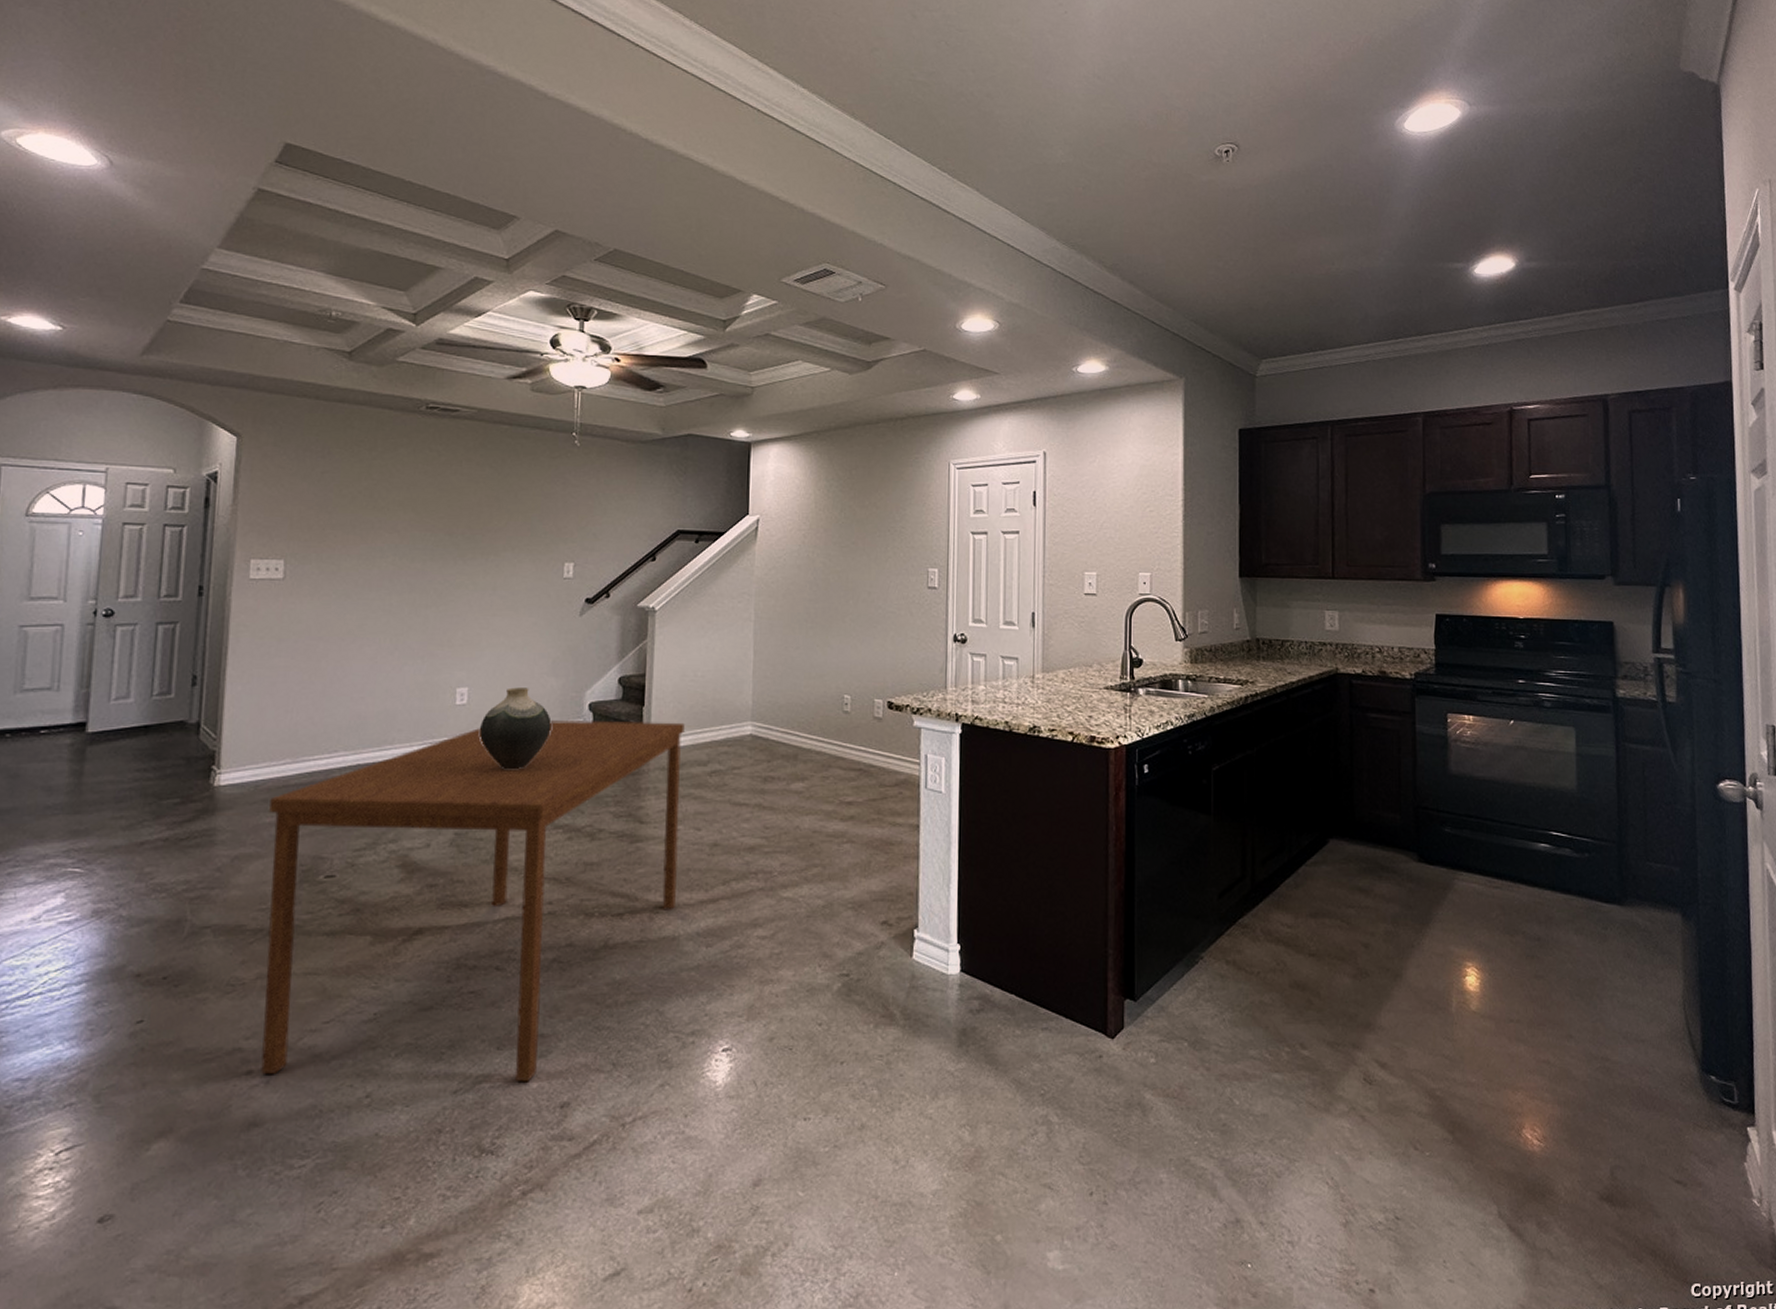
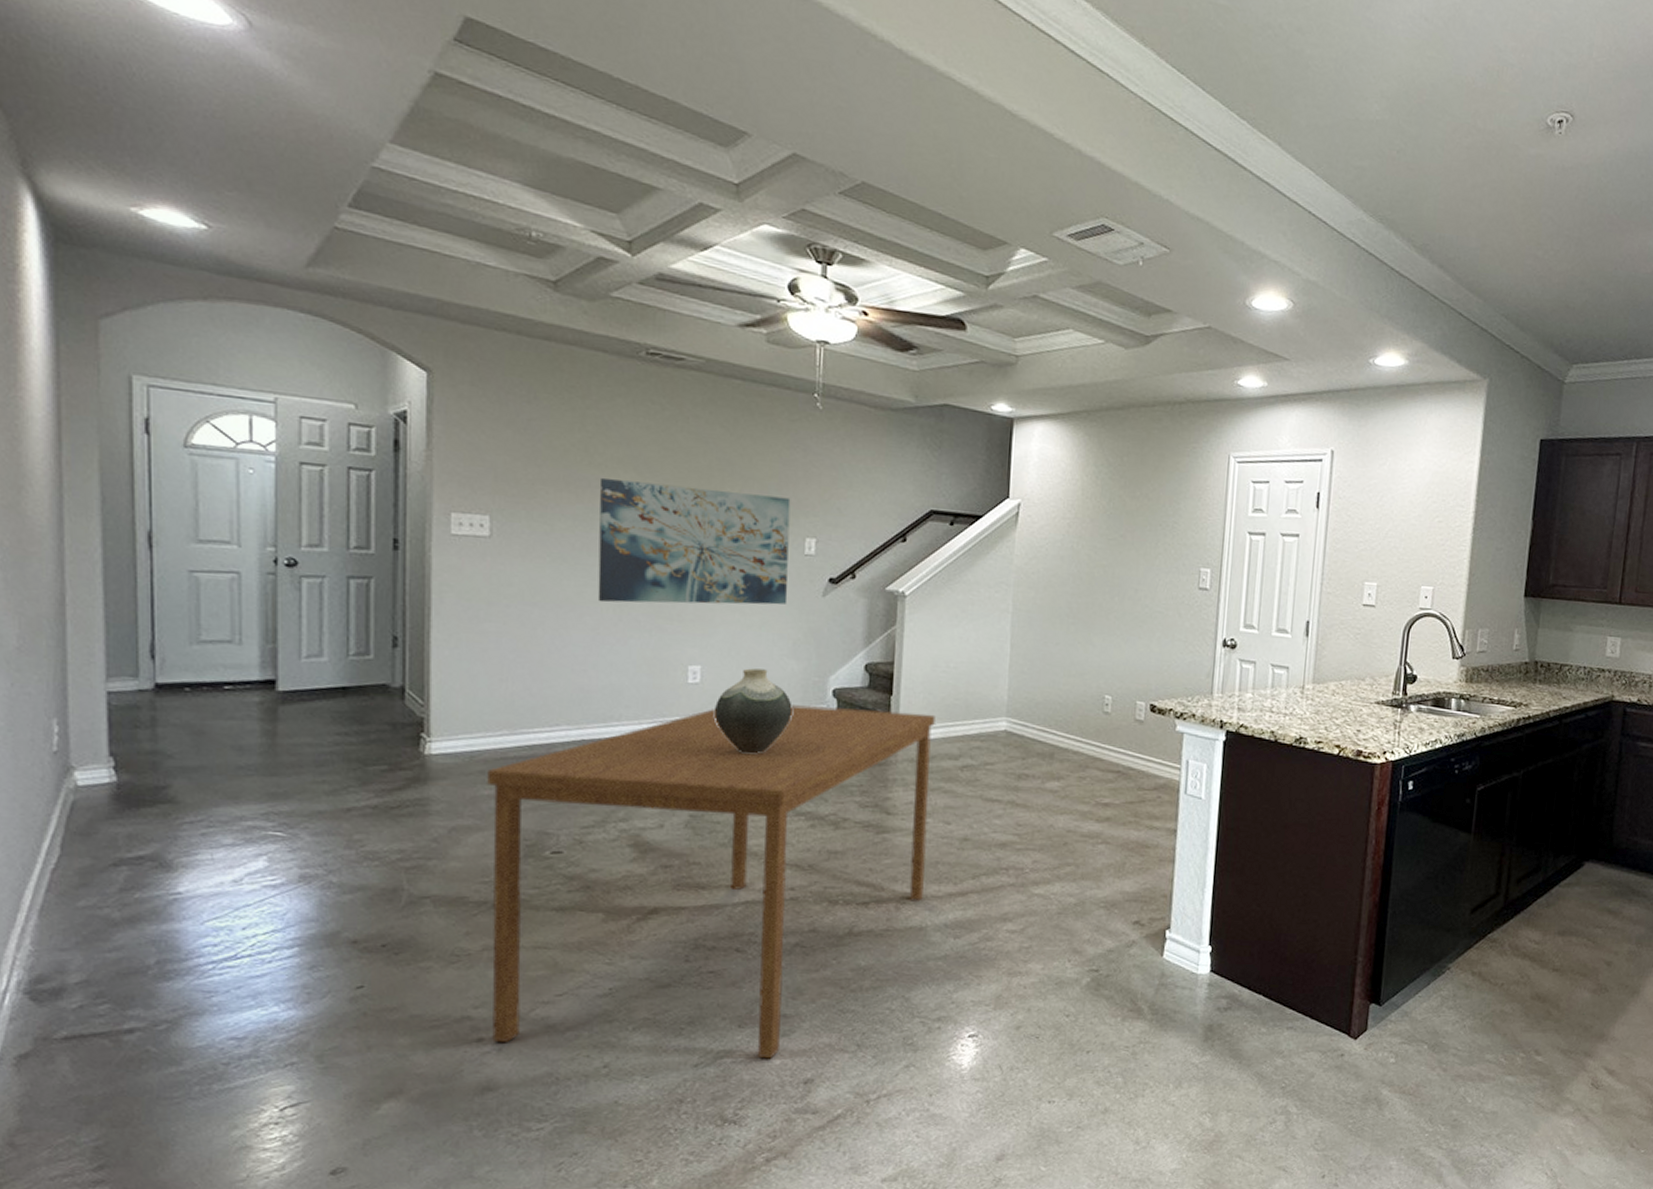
wall art: none [376,520,551,633] -> present [597,478,791,605]

